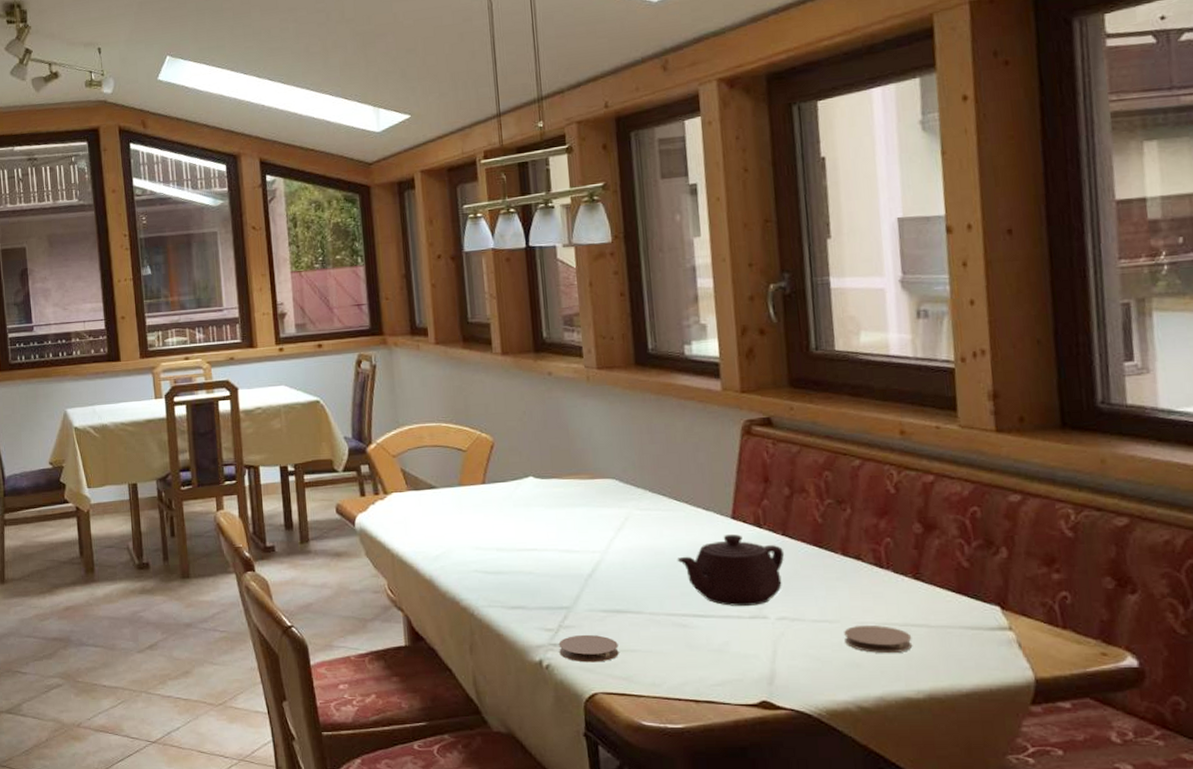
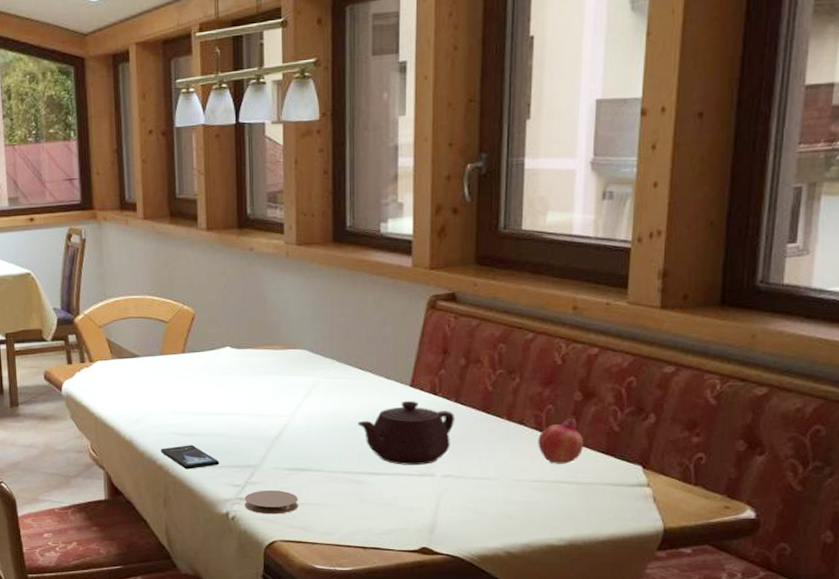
smartphone: none [464,584,529,612] -> present [161,445,220,470]
coaster: present [844,624,913,654] -> none [501,481,561,507]
fruit: none [879,552,932,605] -> present [538,418,584,464]

